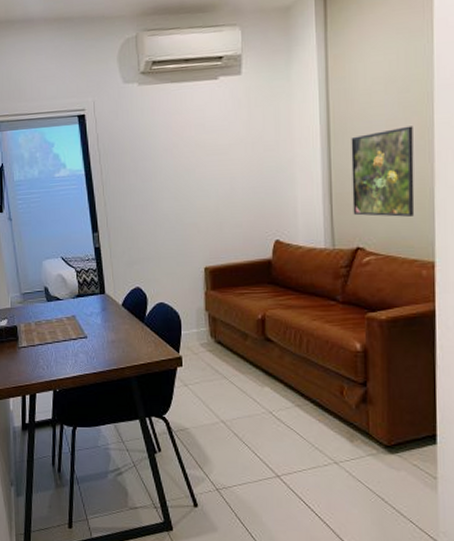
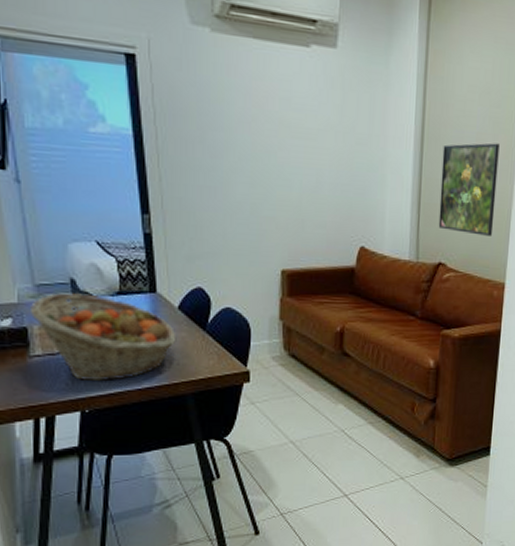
fruit basket: none [18,298,122,367] -> present [29,293,177,382]

